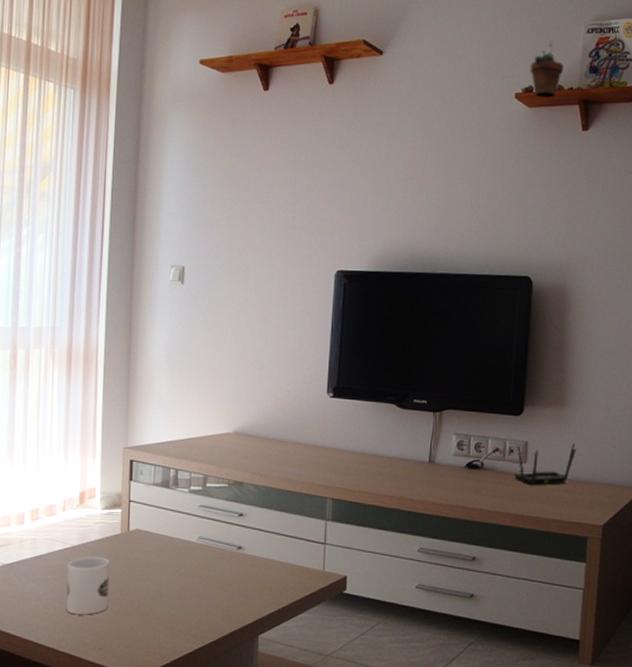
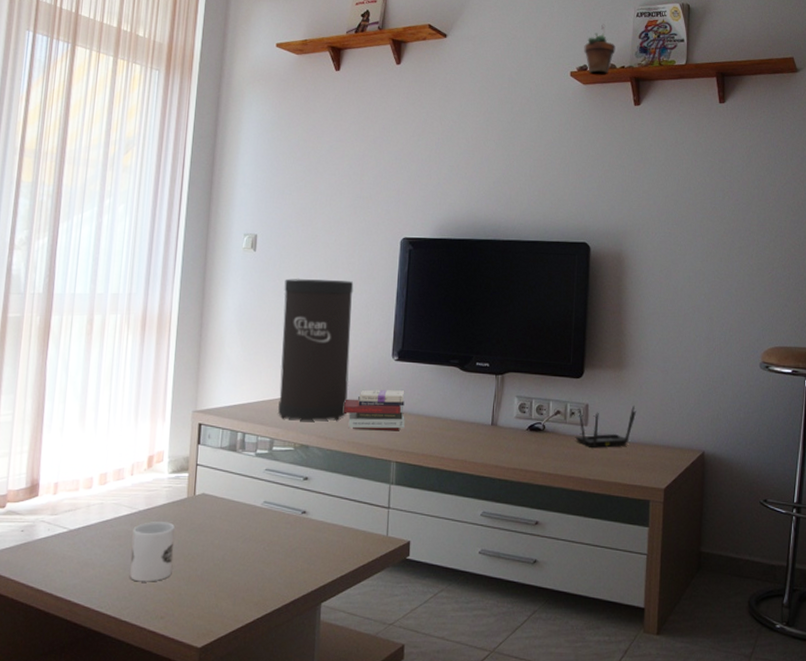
speaker: none [210,312,287,458] -> present [277,278,354,421]
books: none [278,426,341,468] -> present [344,389,405,431]

